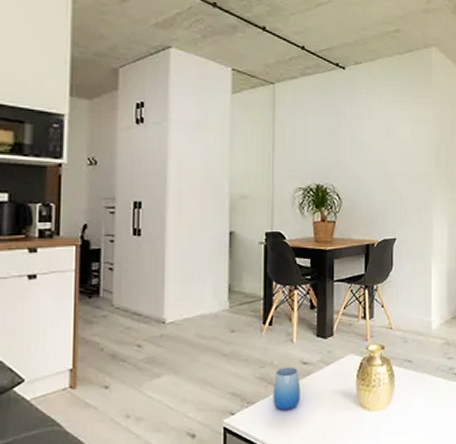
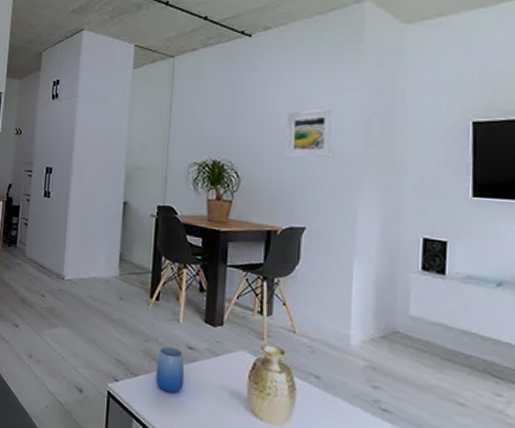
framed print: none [378,136,414,179] -> present [285,109,335,158]

